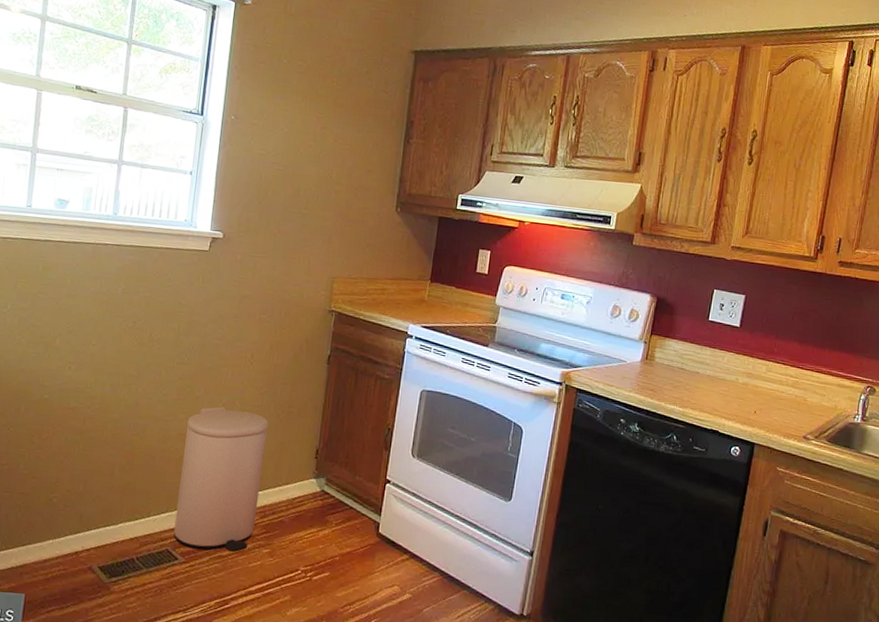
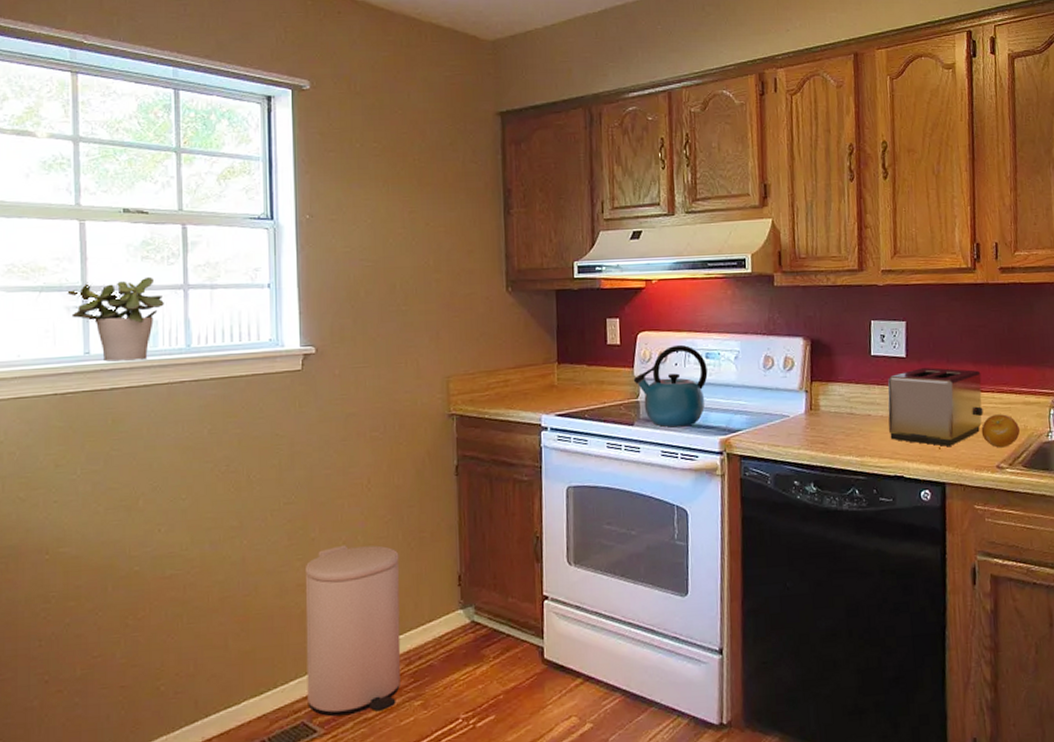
potted plant: none [19,145,100,220] -> present [67,276,164,362]
kettle: none [494,282,561,356] -> present [633,344,708,428]
toaster: none [712,338,805,412] -> present [887,367,983,446]
fruit: none [795,391,830,422] -> present [981,414,1020,448]

